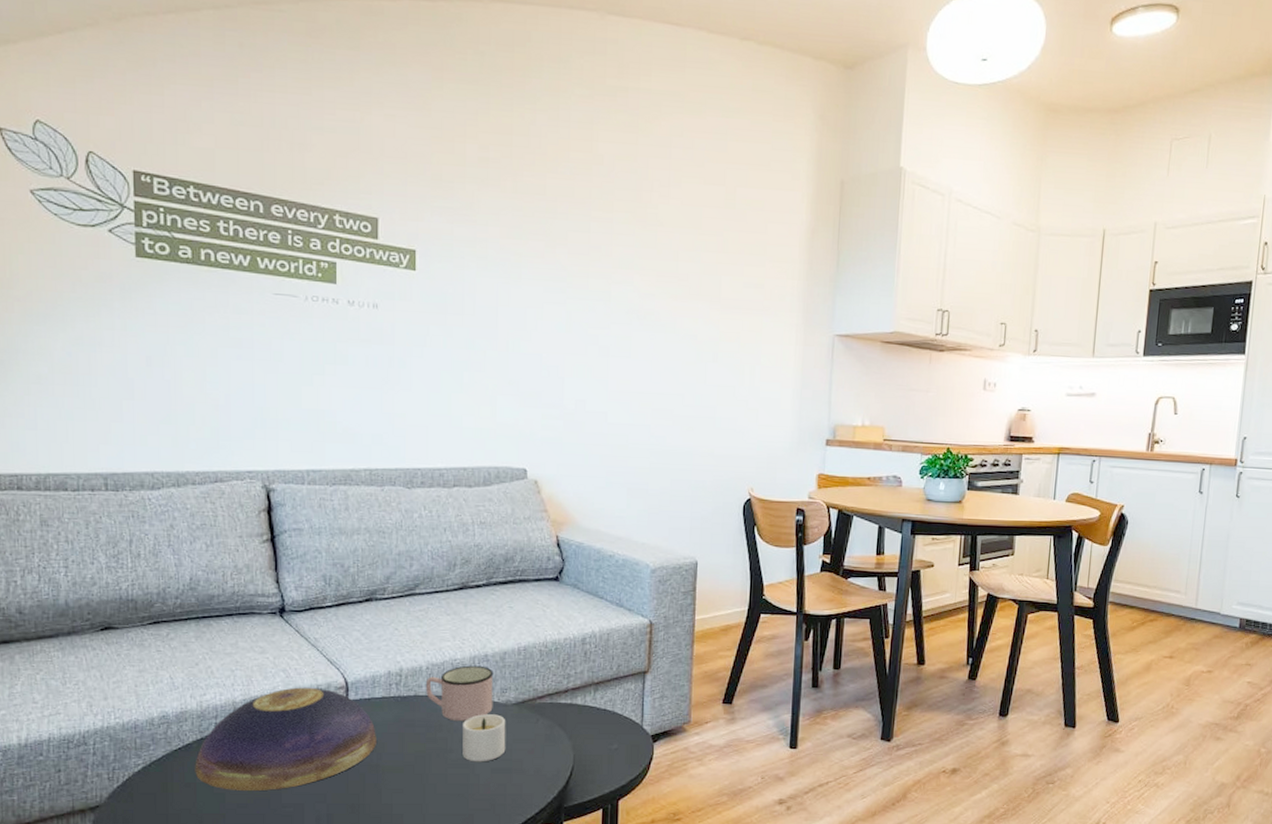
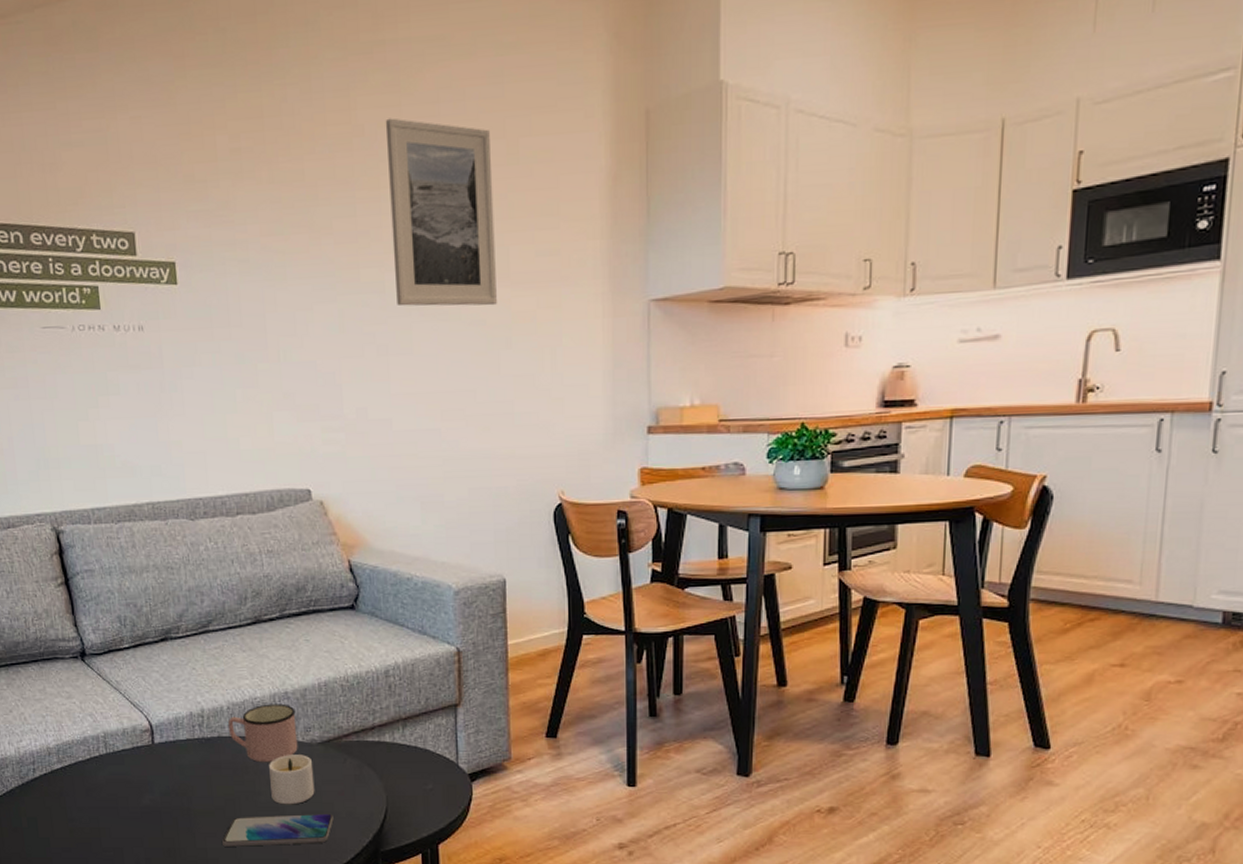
decorative bowl: present [195,687,376,790] -> none [19,731,186,835]
smartphone: none [409,770,521,802] -> present [222,813,334,847]
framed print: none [620,153,712,324] -> present [385,118,497,306]

